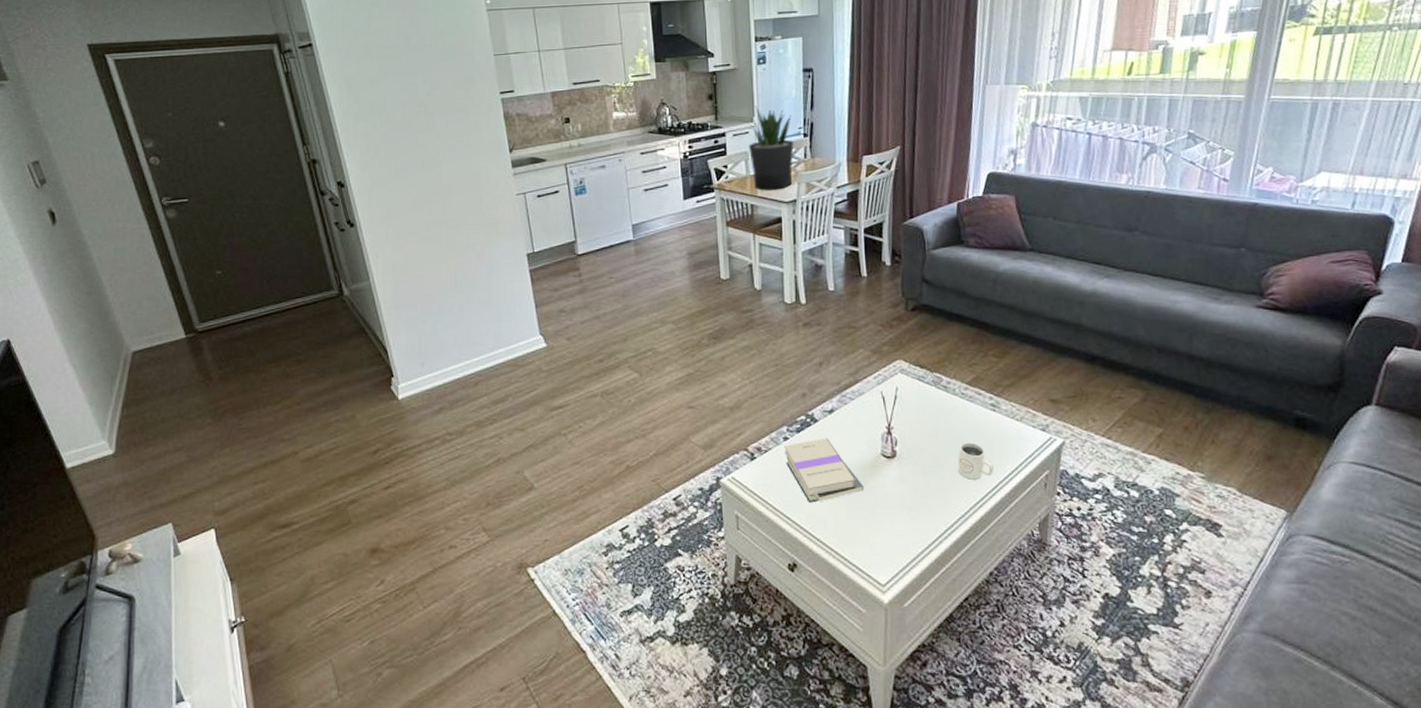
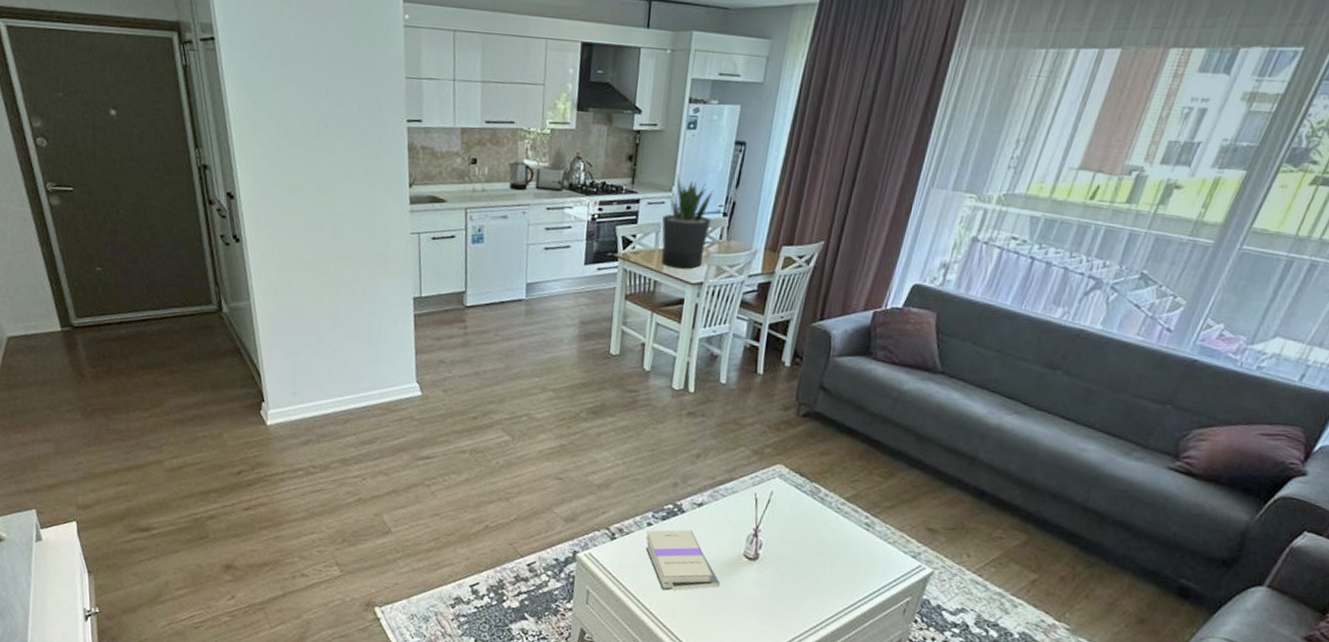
kettle: none [600,114,625,140] -> present [509,161,535,190]
toaster: none [625,114,656,137] -> present [534,165,568,191]
mug: present [957,442,994,480] -> none [818,556,855,595]

